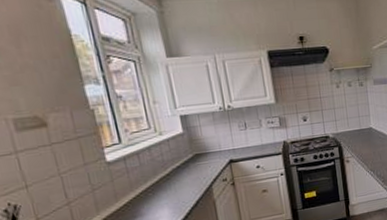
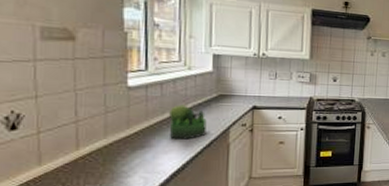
plant: none [151,170,191,206] -> present [169,105,207,140]

